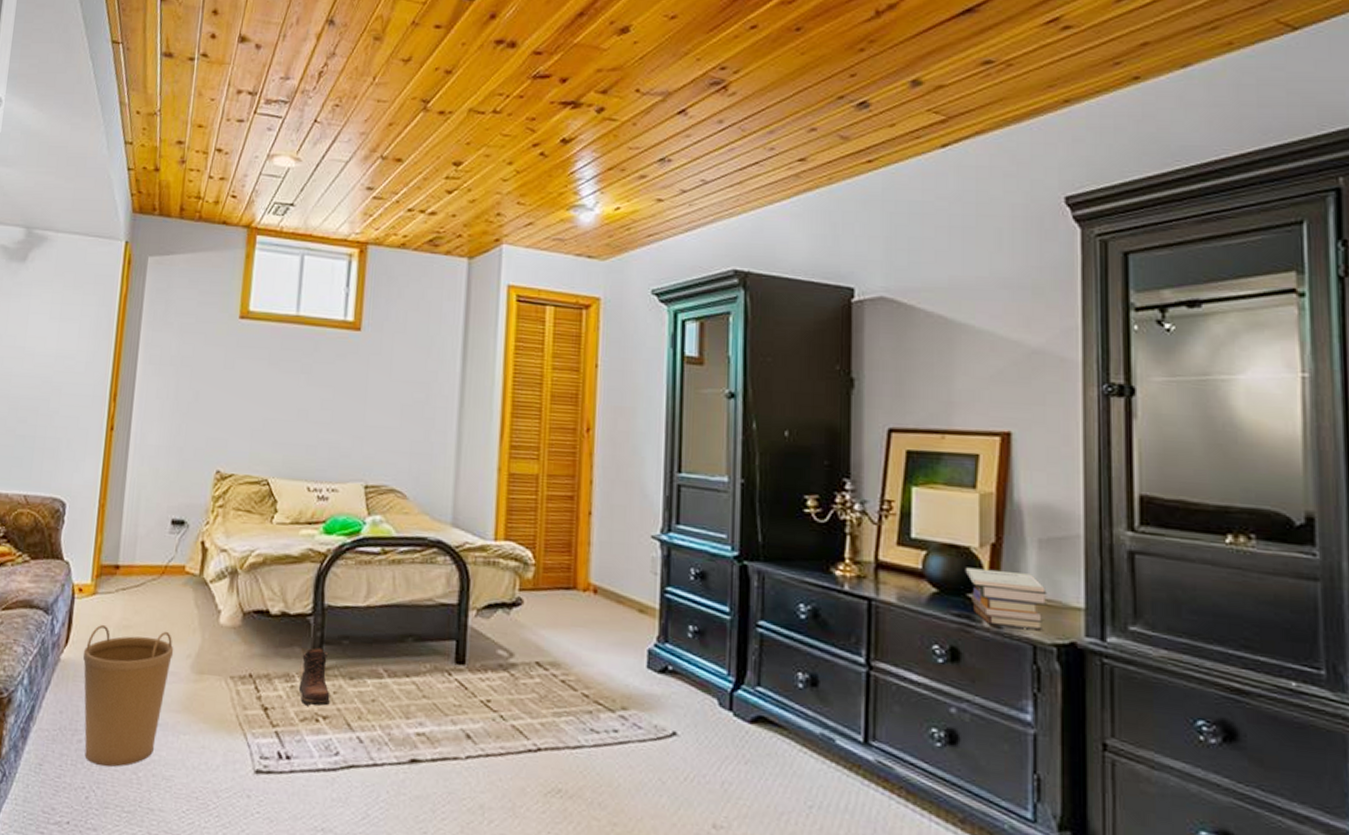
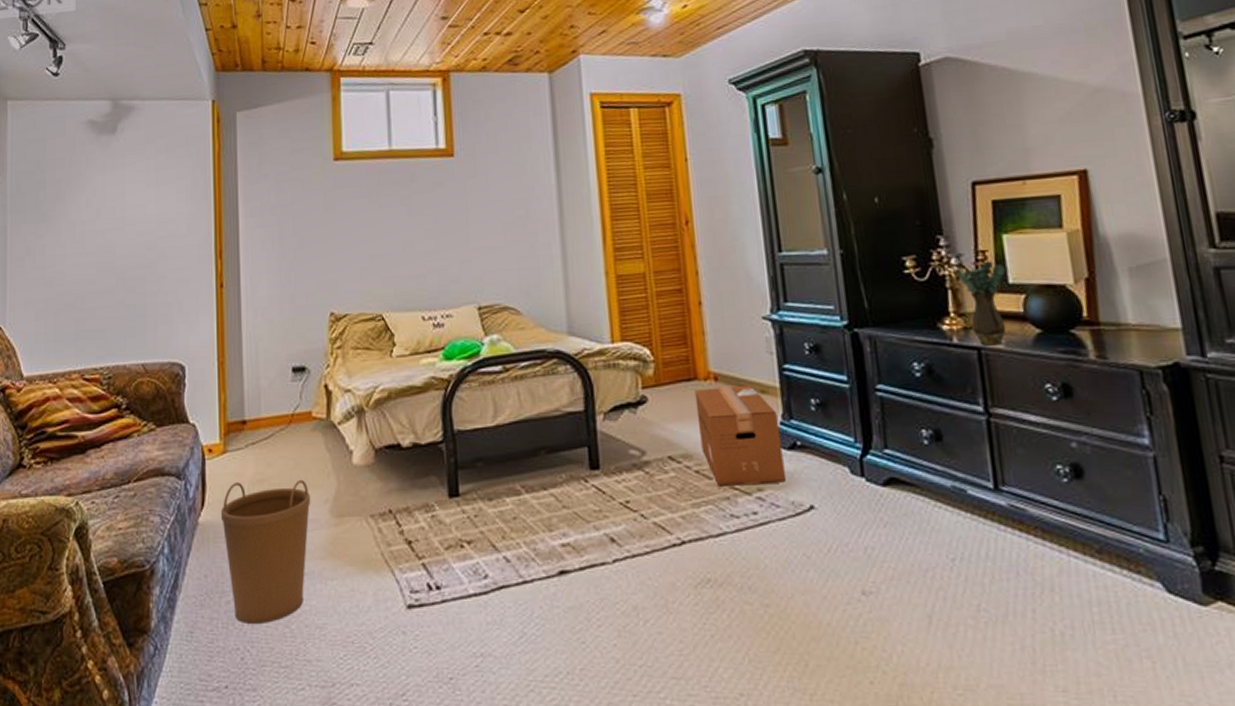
boot: present [298,647,330,706] -> none [439,473,472,533]
box: none [570,599,653,705] -> present [694,386,786,486]
vase: none [857,508,912,599] -> present [955,258,1008,346]
books: present [965,567,1048,631] -> none [1064,302,1147,357]

